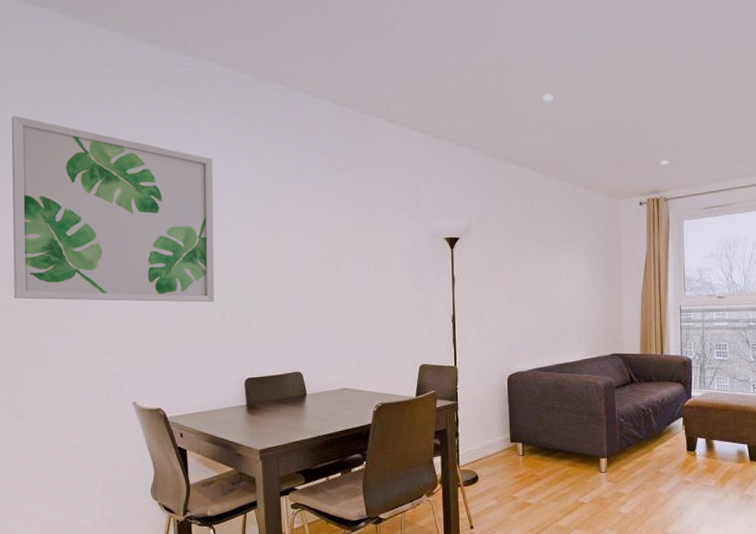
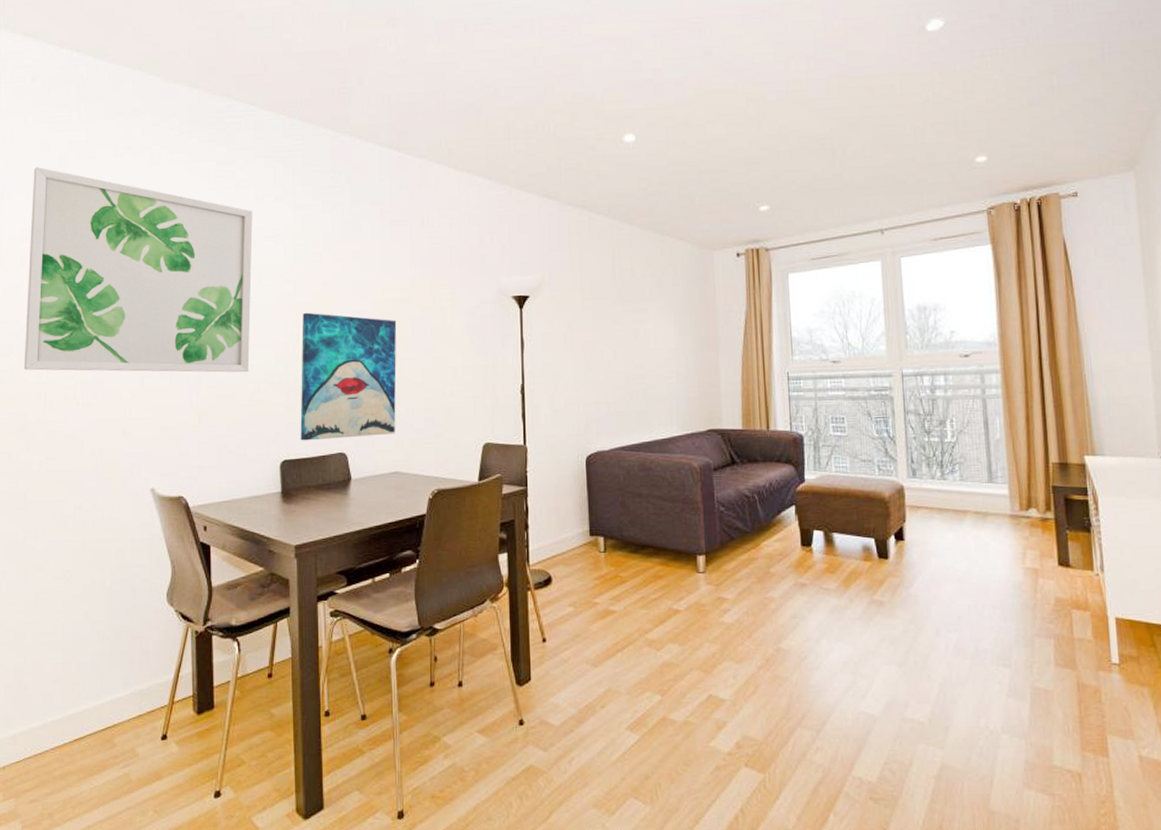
wall art: none [260,250,344,362] -> present [300,312,397,441]

